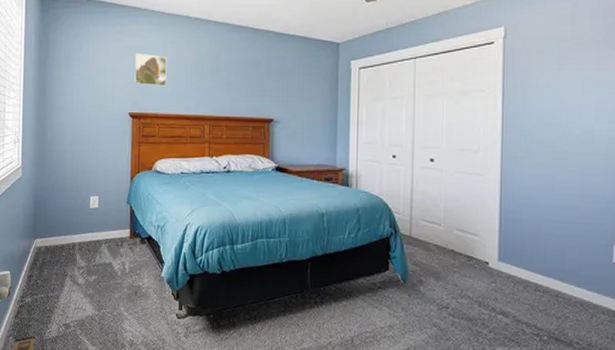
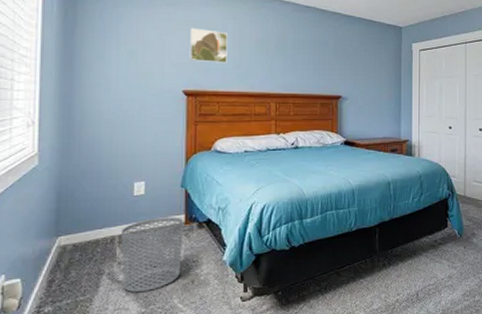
waste bin: none [80,230,129,297] -> present [121,217,184,293]

